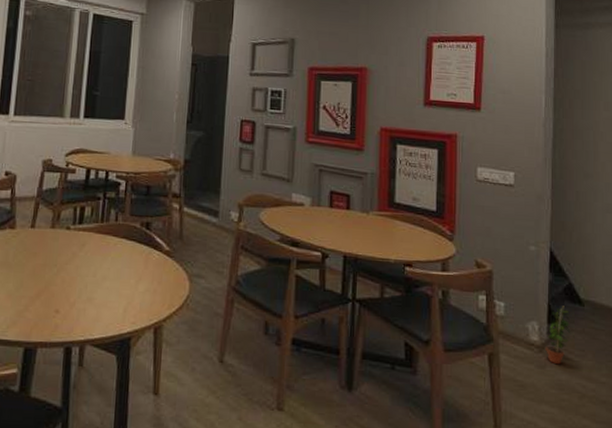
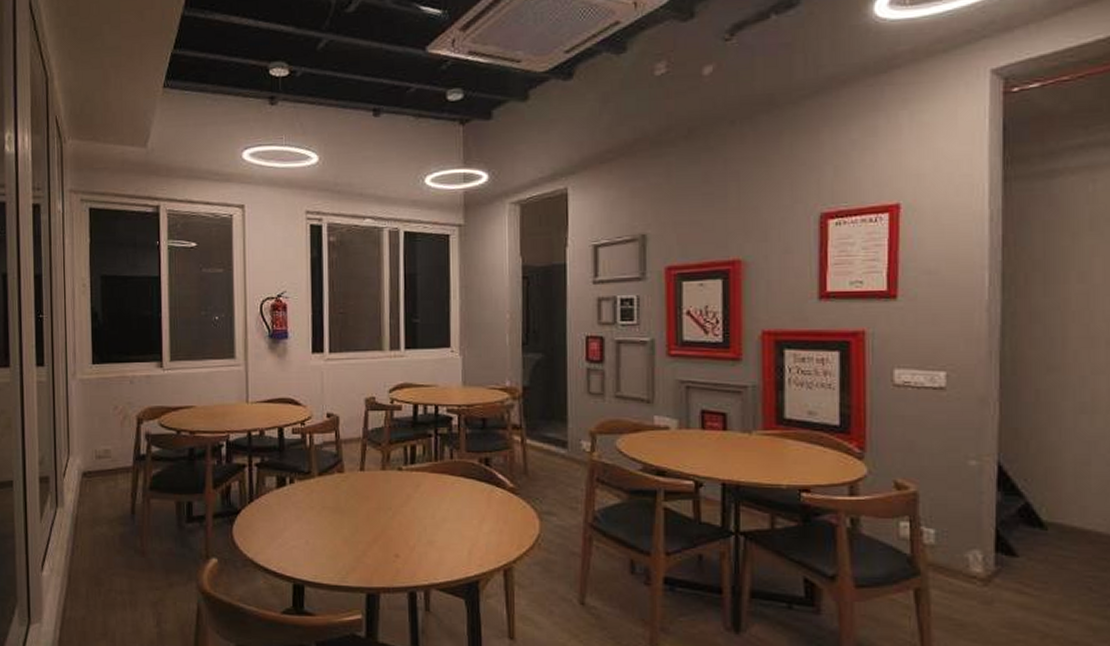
potted plant: present [546,306,571,365] -> none [992,530,1028,600]

